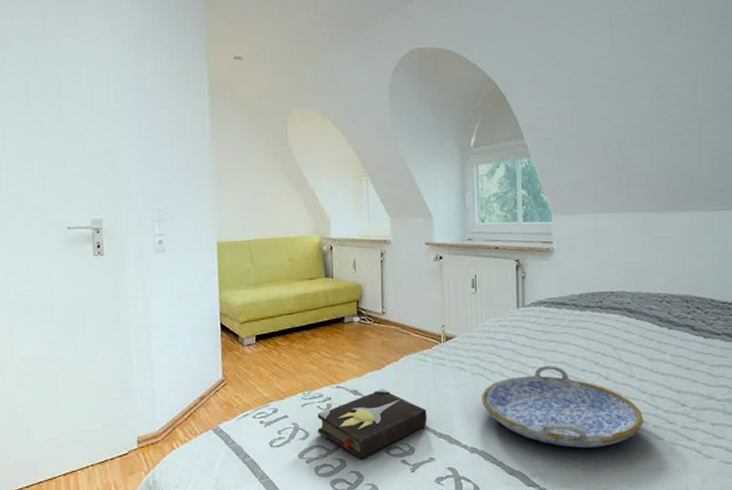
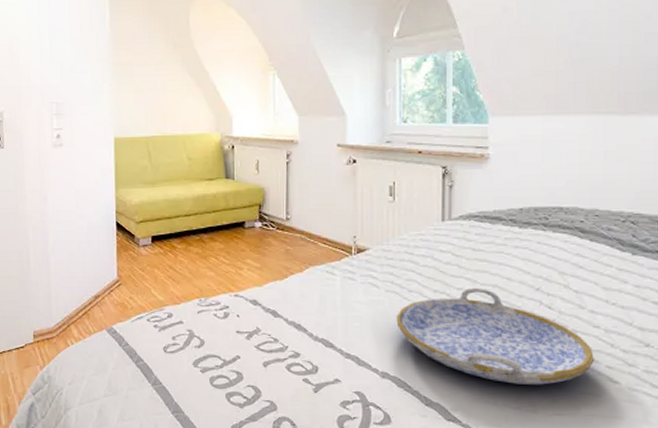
hardback book: present [317,388,427,460] -> none [213,299,334,374]

